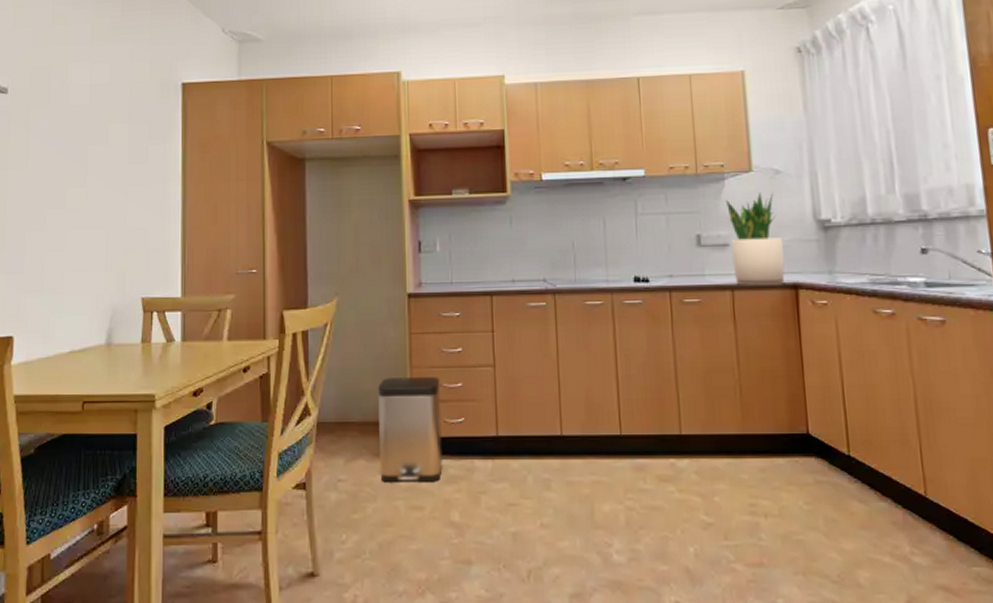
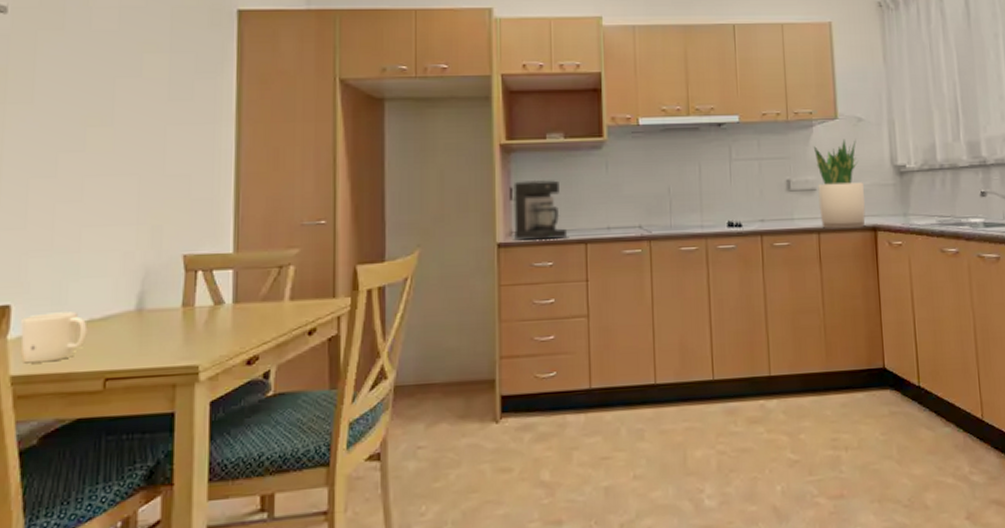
mug: none [21,343,70,385] -> present [20,311,88,364]
pedal bin: present [377,377,443,482] -> none [462,330,533,446]
coffee maker: none [422,233,474,292] -> present [514,179,568,241]

